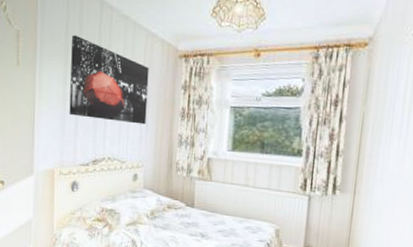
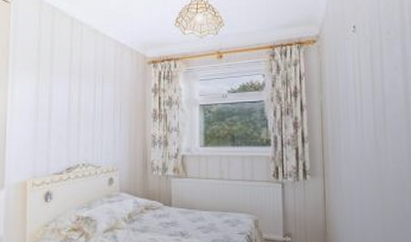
wall art: present [69,35,149,125] -> none [42,50,120,128]

